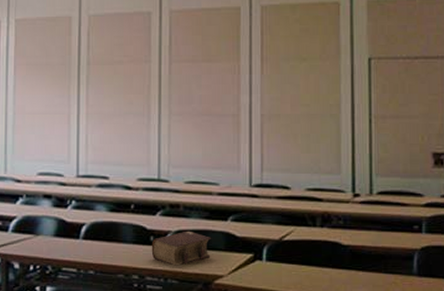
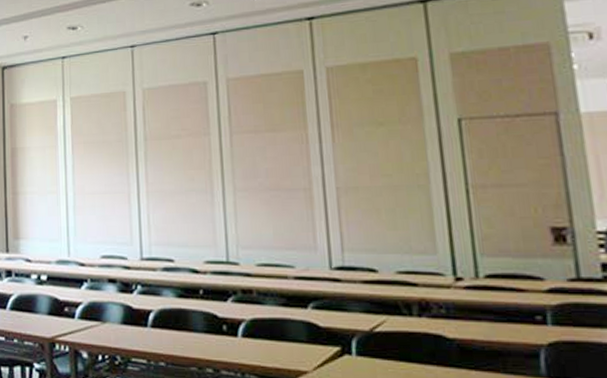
bible: present [151,230,212,266] -> none [224,319,292,359]

